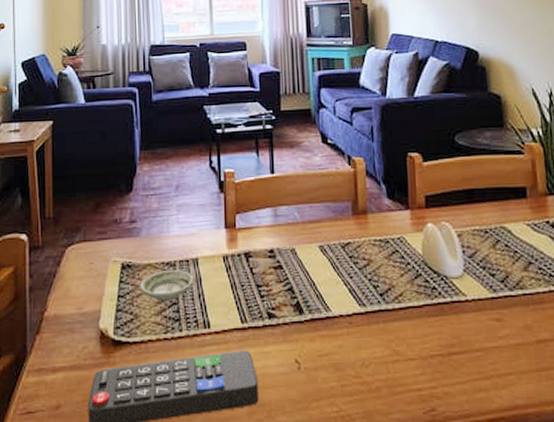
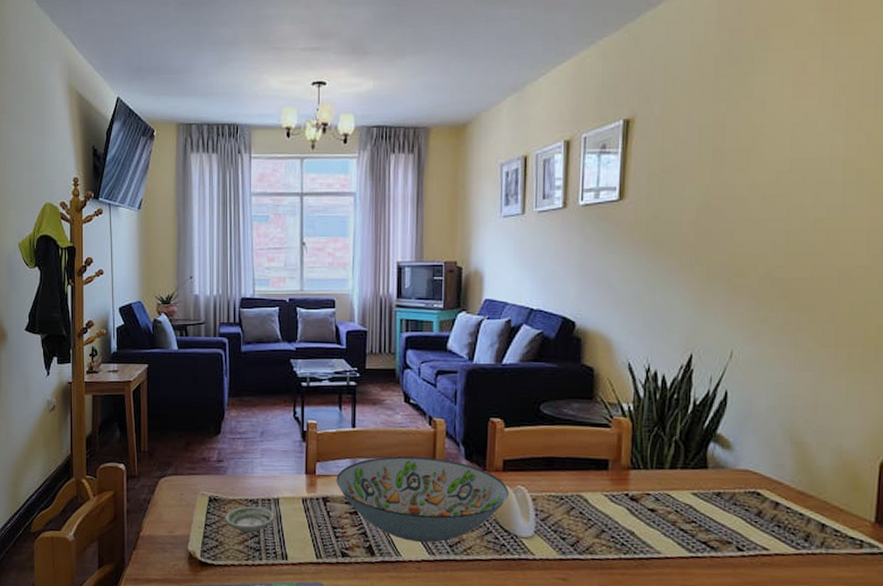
decorative bowl: none [257,199,434,293] -> present [336,456,509,543]

